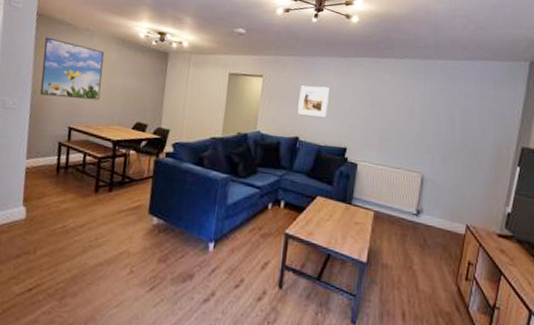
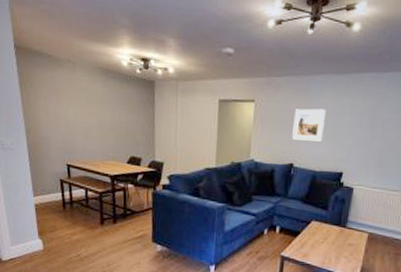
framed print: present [40,37,105,100] -> none [28,72,92,136]

